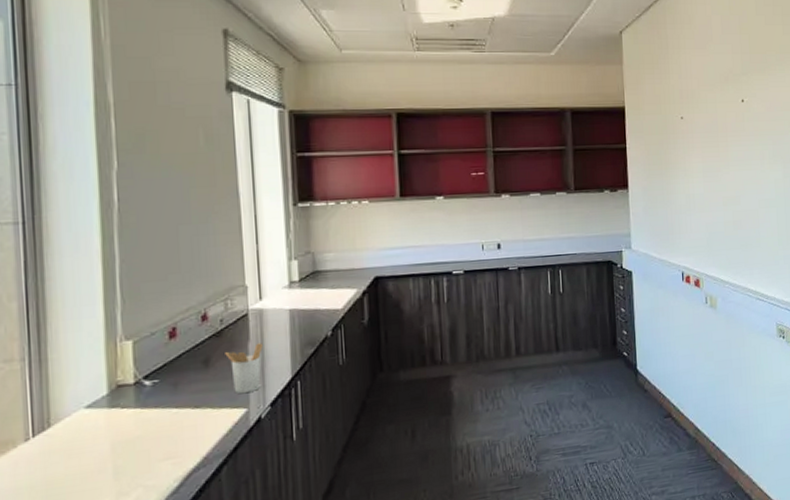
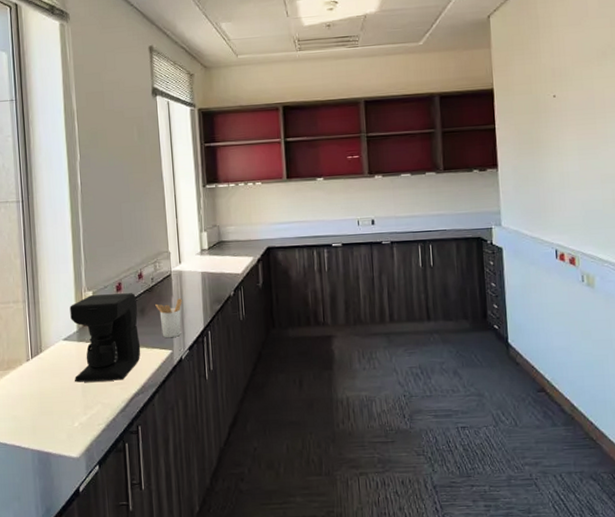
coffee maker: none [97,339,203,463] -> present [70,293,141,383]

